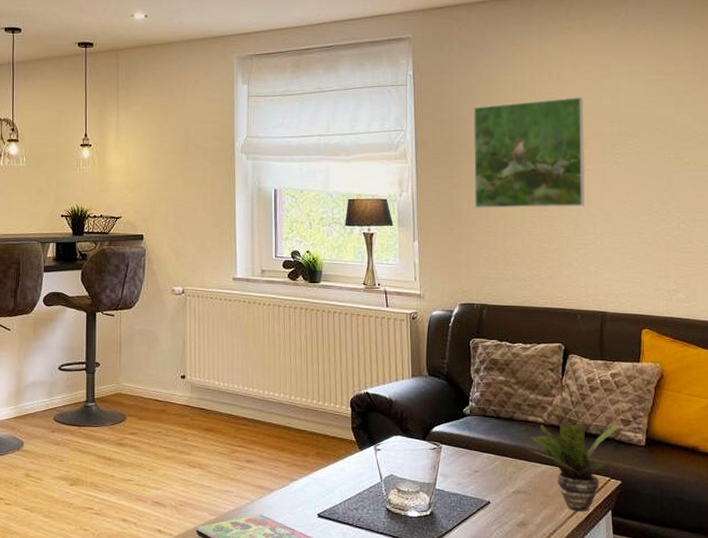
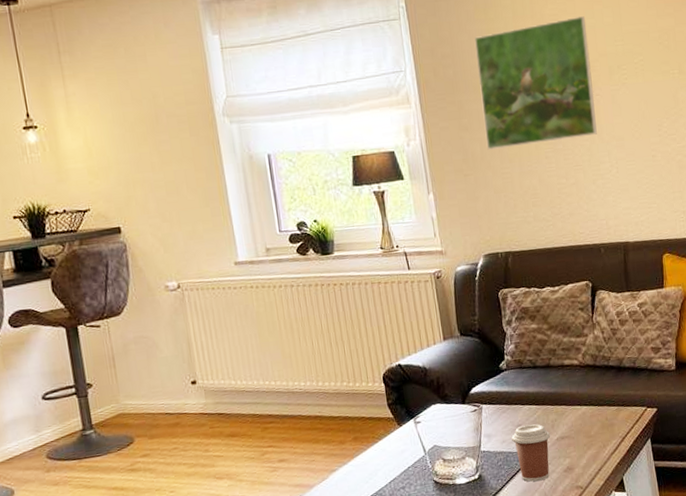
coffee cup: none [467,472,507,530] -> present [511,424,551,482]
potted plant: present [530,423,619,512] -> none [567,352,650,446]

